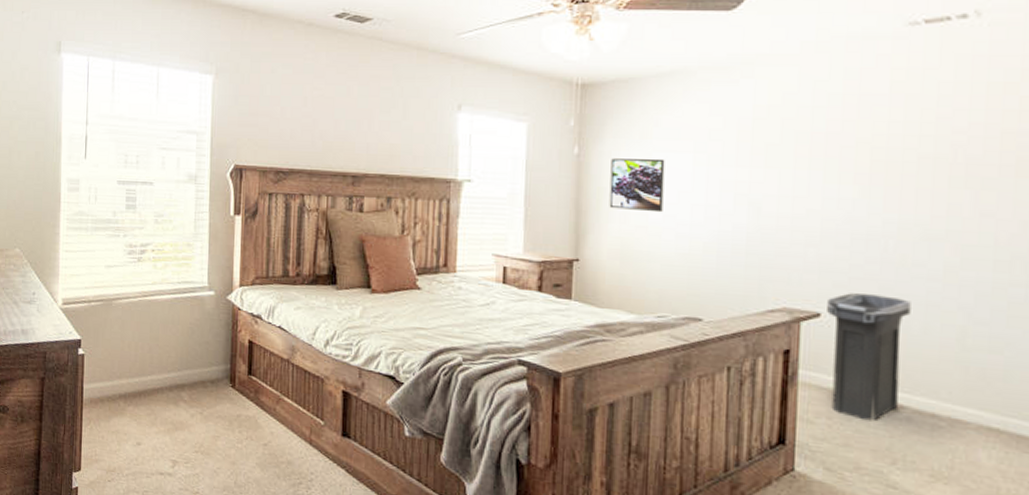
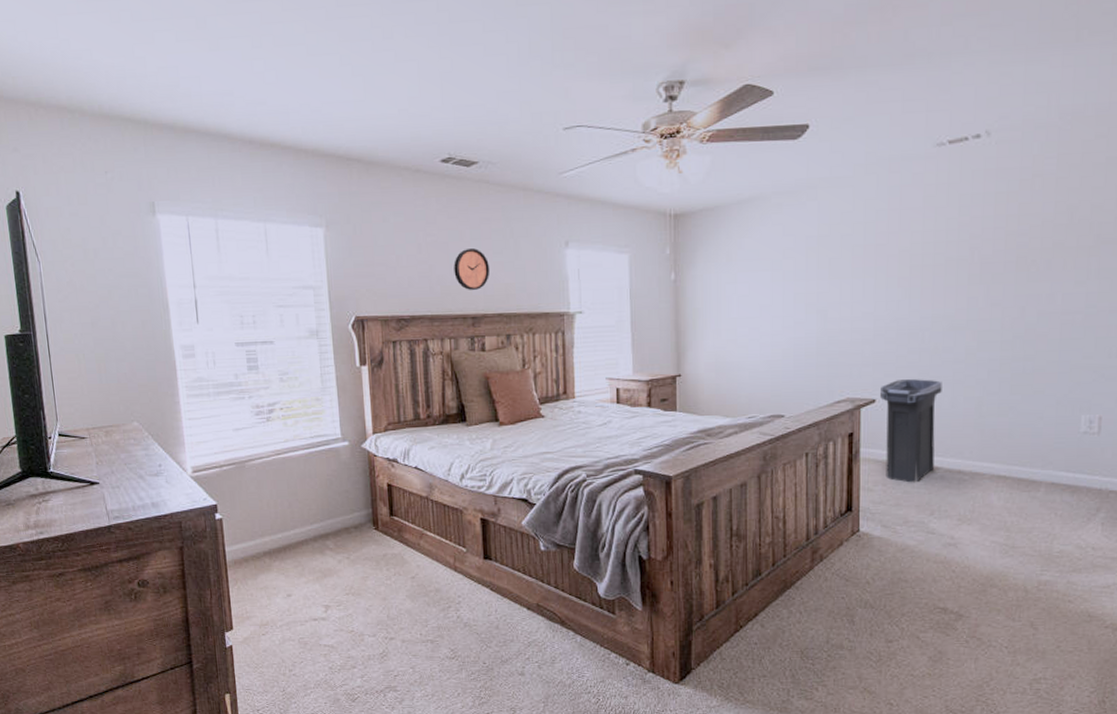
clock: none [338,105,376,148] -> present [454,248,490,290]
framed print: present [609,158,665,213] -> none [703,278,748,327]

